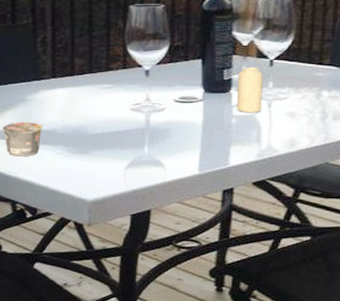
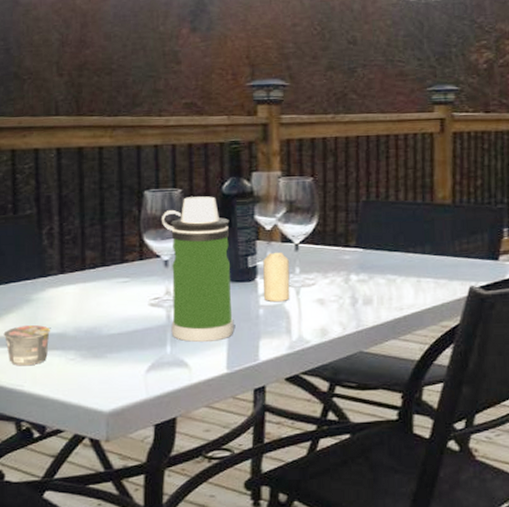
water bottle: none [144,12,208,145] -> present [161,196,234,342]

